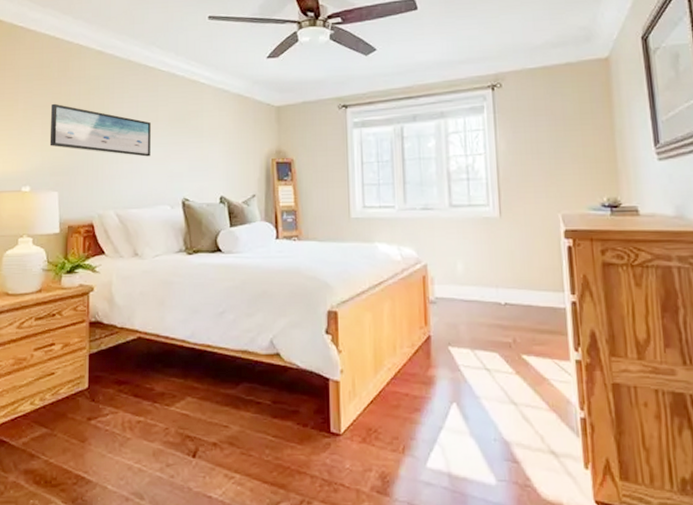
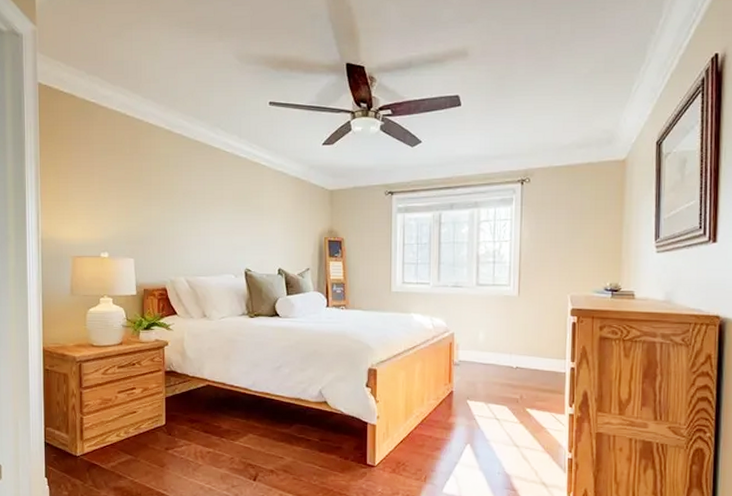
wall art: present [49,103,151,157] -> none [124,178,216,231]

